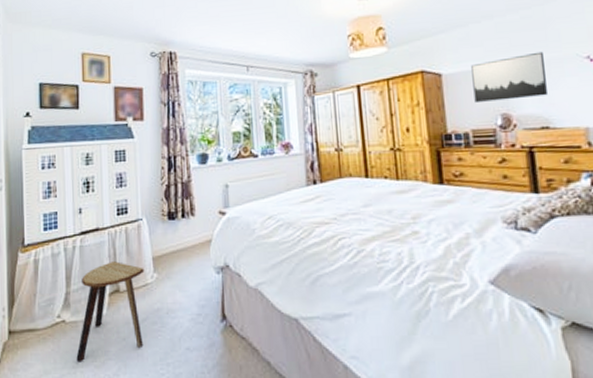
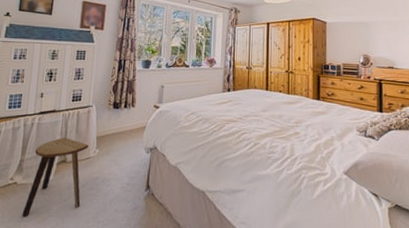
wall art: present [471,51,549,102] -> none [347,15,395,46]

